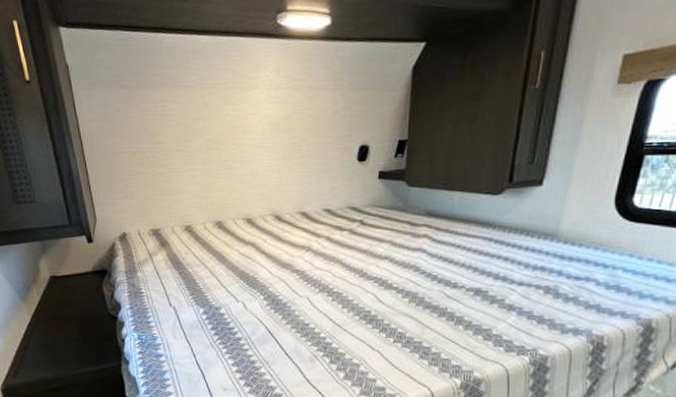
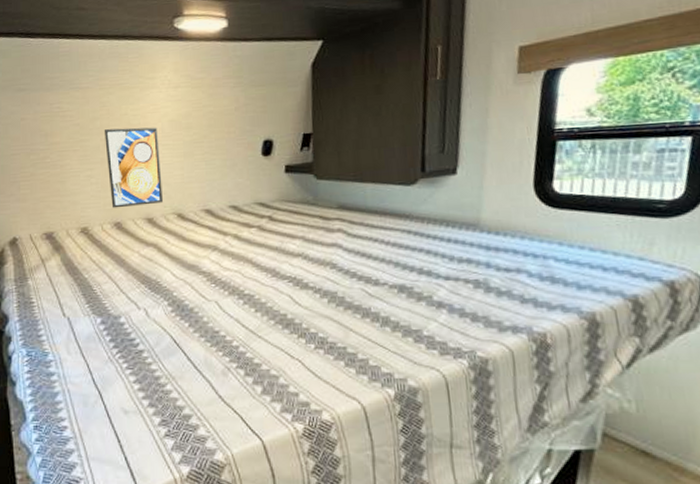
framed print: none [206,129,262,208] -> present [104,127,164,208]

